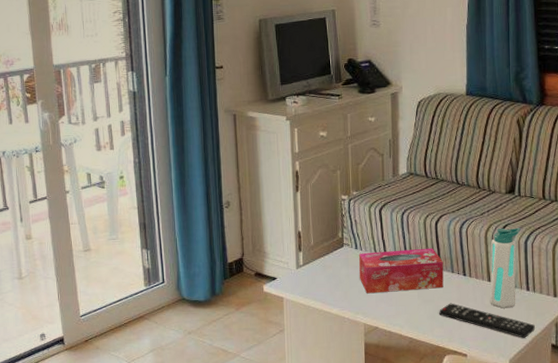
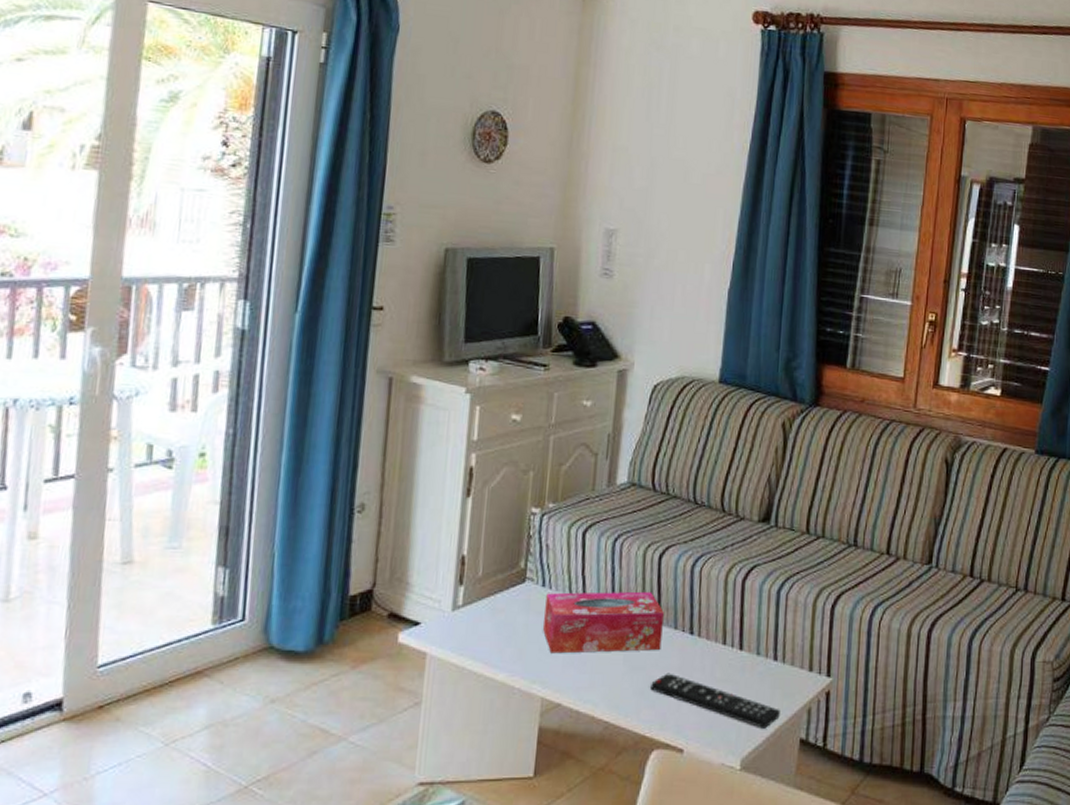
water bottle: present [490,228,521,309] -> none [723,569,774,684]

